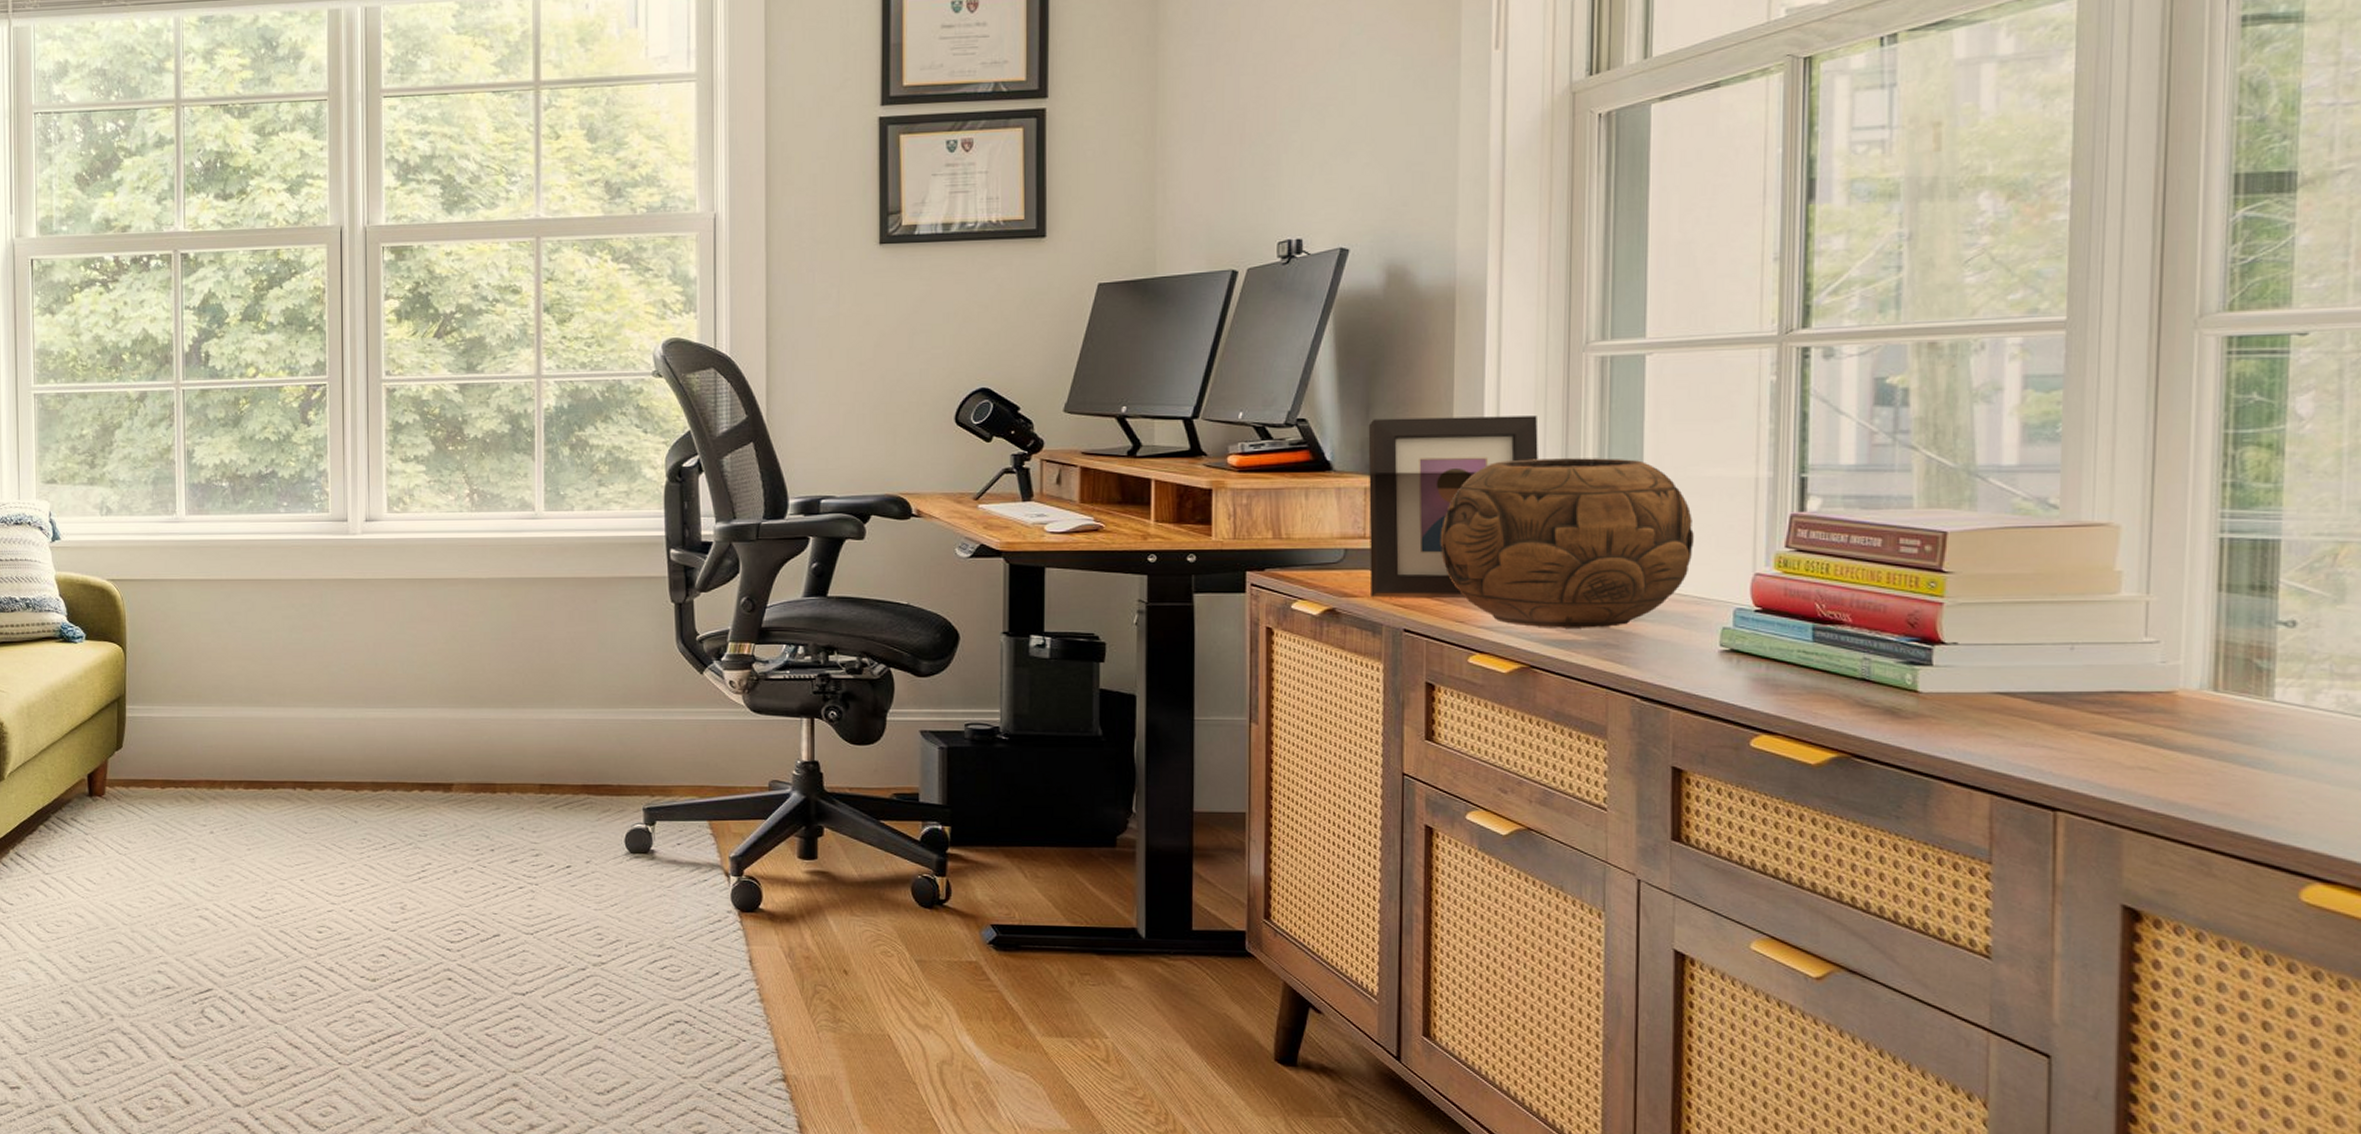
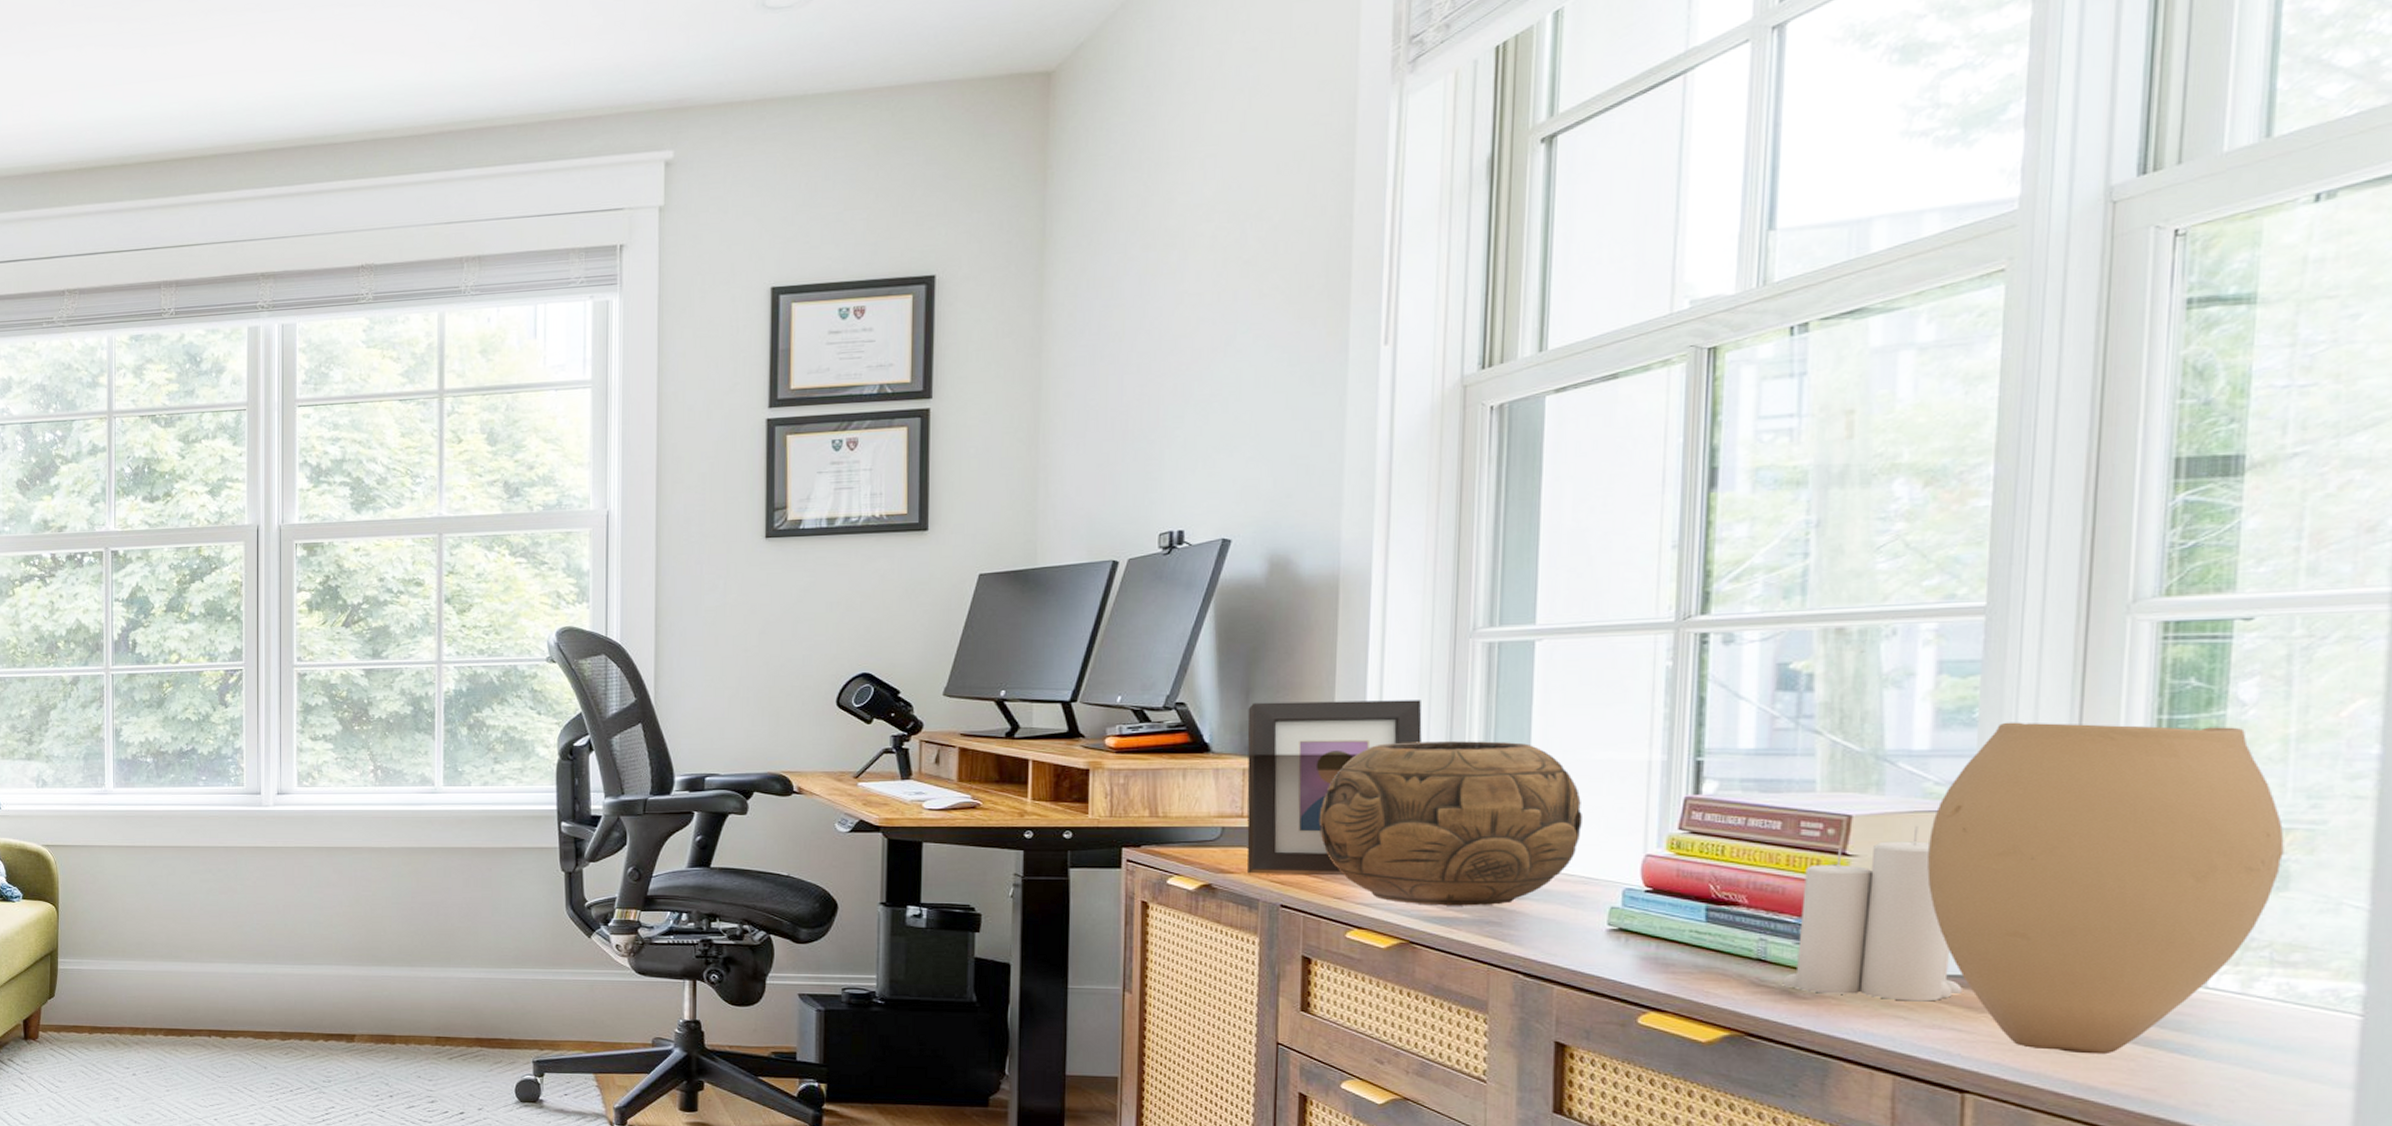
candle: none [1885,541,2052,719] -> present [1782,825,1962,1002]
vase: none [2018,437,2340,770] -> present [1927,722,2284,1055]

